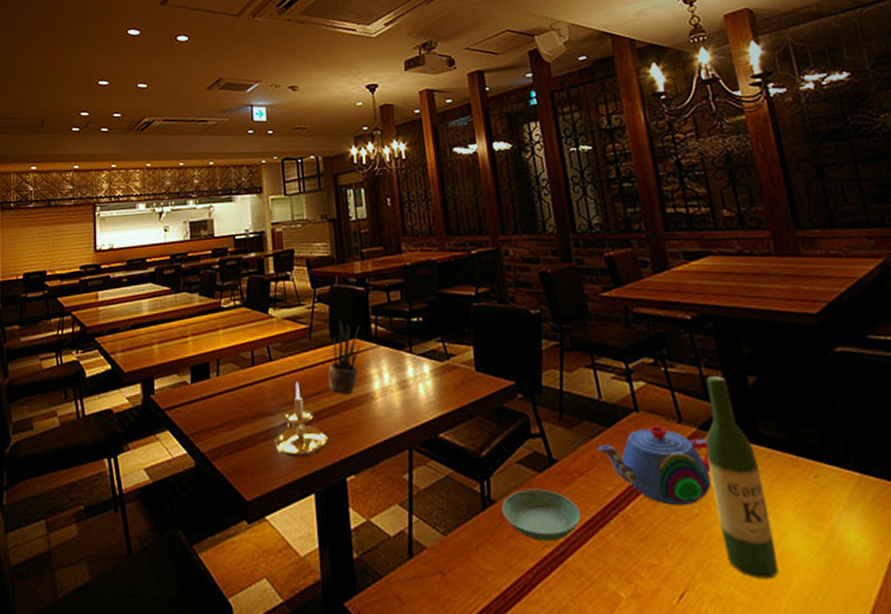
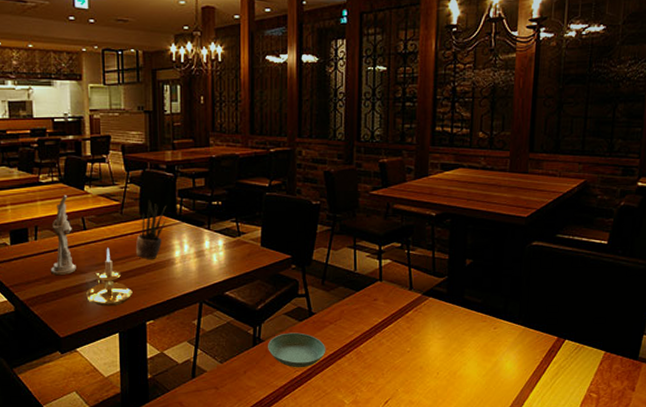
utensil holder: none [235,320,263,419] -> present [51,194,76,275]
teapot: present [598,425,712,507] -> none [347,291,427,346]
wine bottle: present [705,375,779,580] -> none [422,257,459,392]

